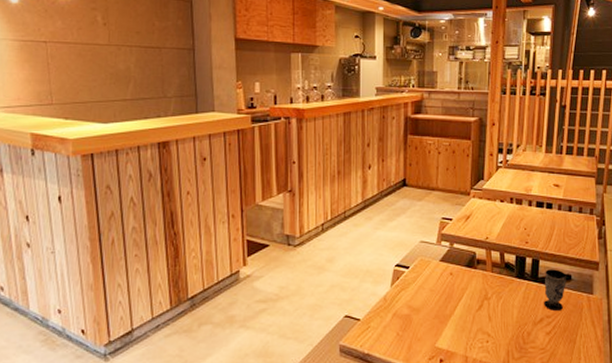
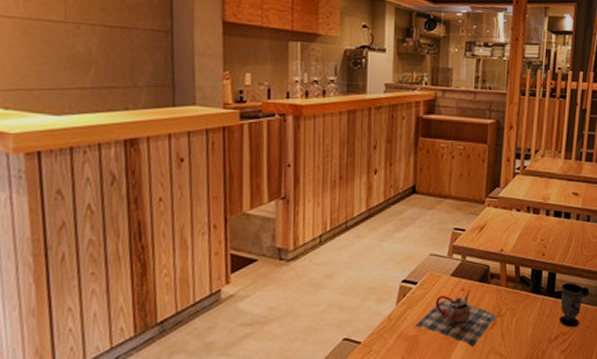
teapot: none [408,274,484,327] -> present [415,289,497,347]

